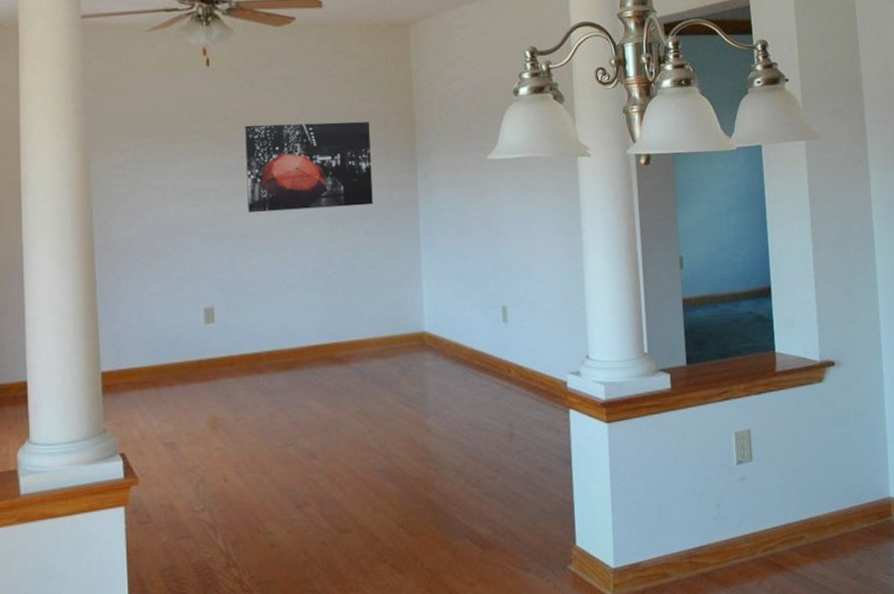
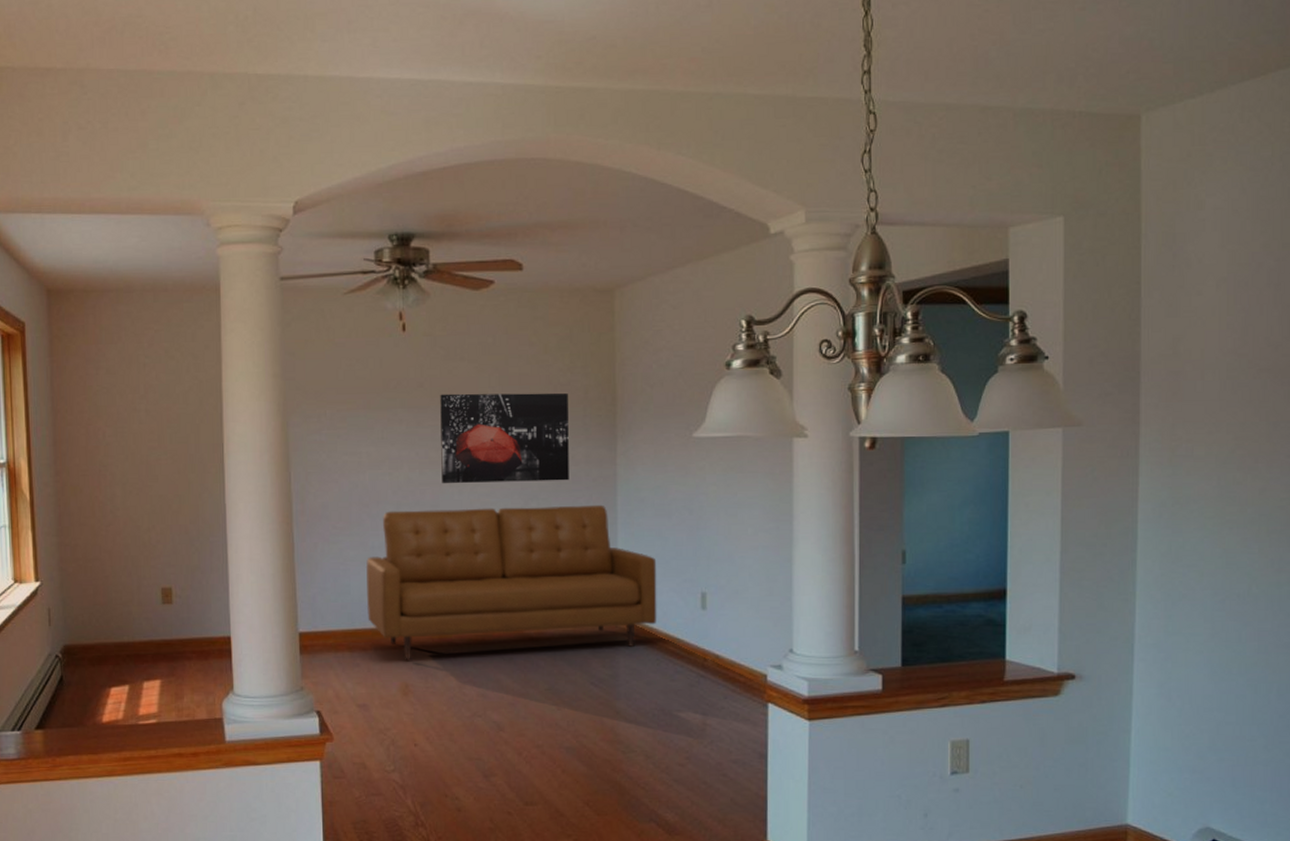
sofa: none [171,226,462,394] -> present [365,504,657,661]

